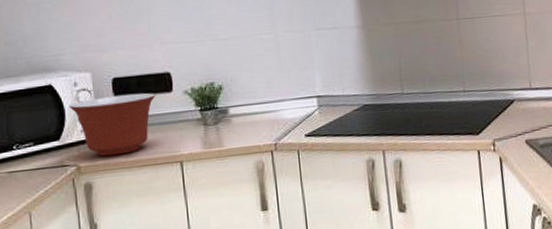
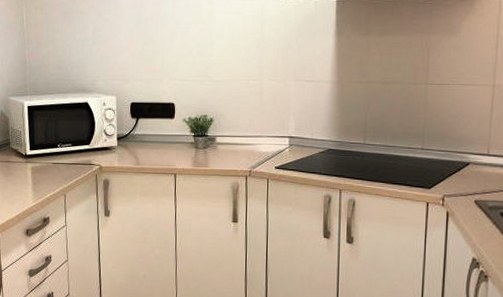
mixing bowl: present [68,93,156,157] -> none [98,116,162,162]

